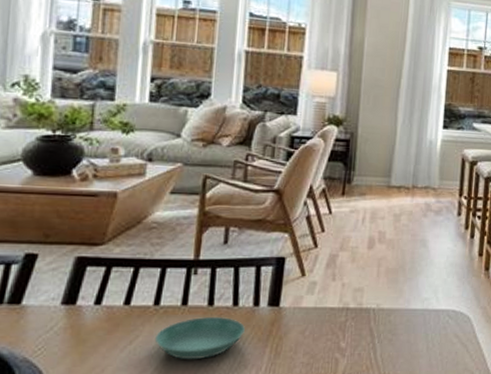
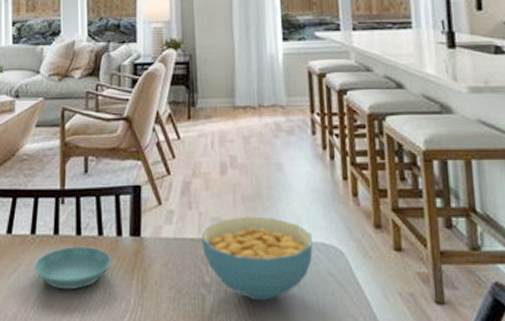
cereal bowl: none [341,287,445,362] -> present [201,216,313,301]

